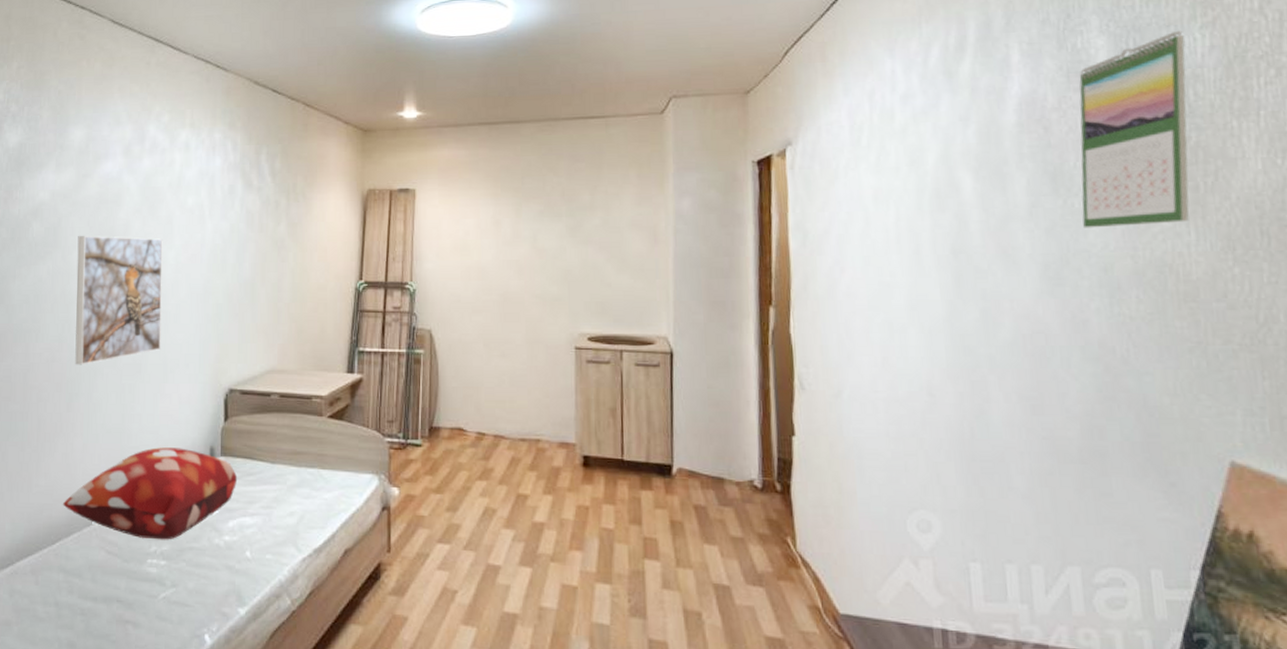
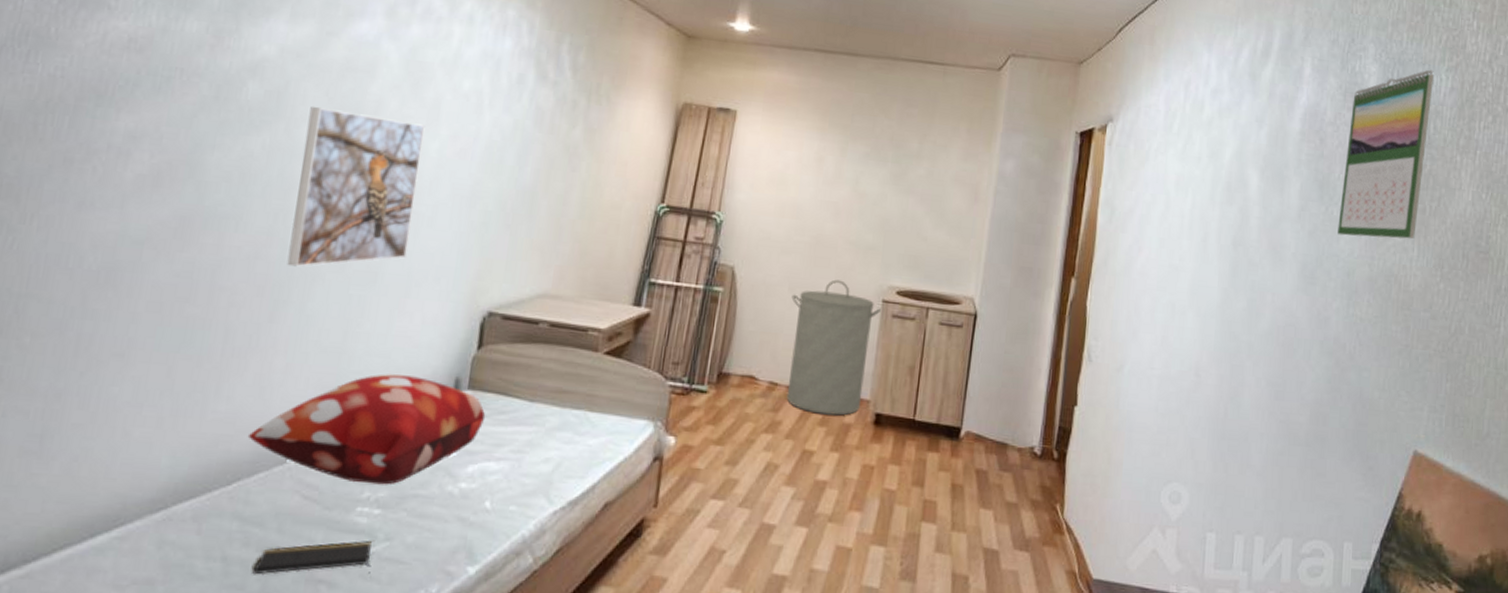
notepad: none [77,587,163,617] -> present [252,541,372,576]
laundry hamper: none [487,332,576,460] -> present [786,279,882,416]

